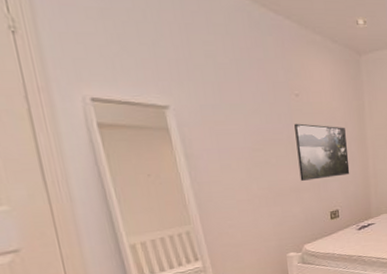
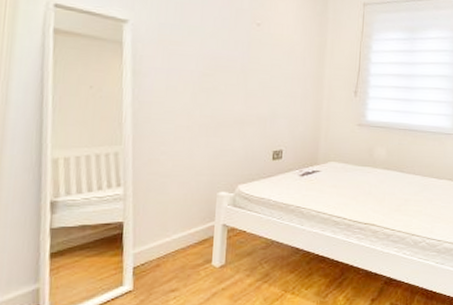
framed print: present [294,123,350,181] -> none [247,52,303,114]

